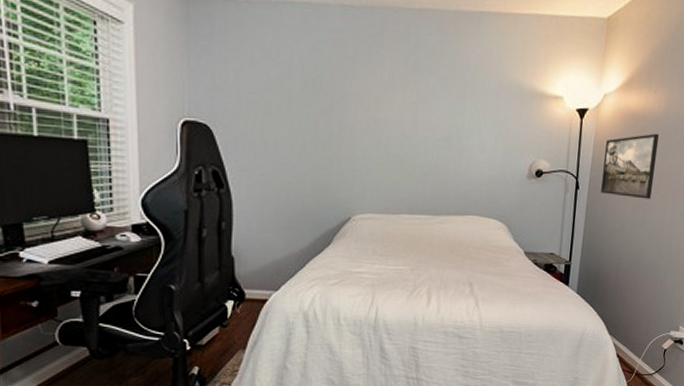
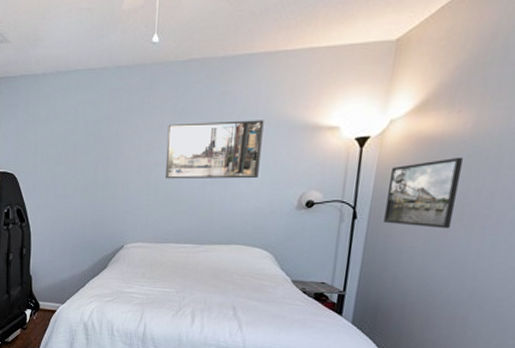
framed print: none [396,79,496,145] -> present [165,120,264,179]

